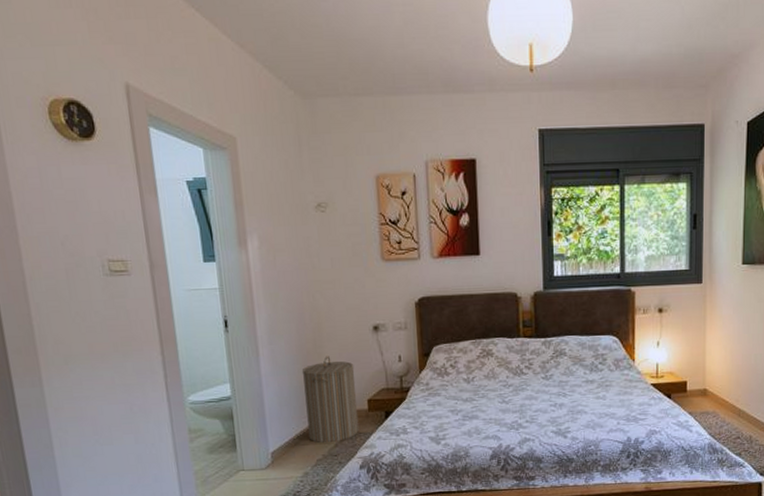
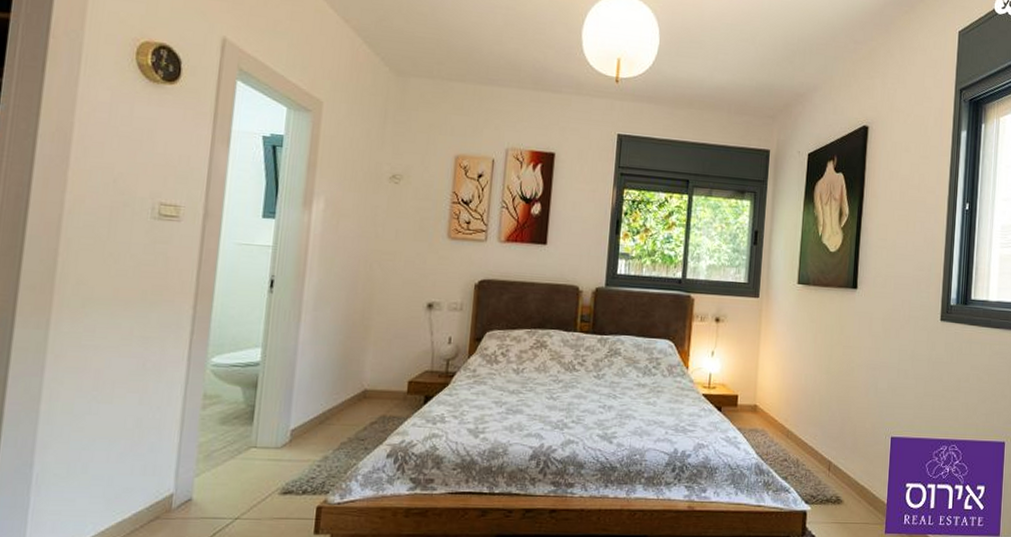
laundry hamper: present [301,356,359,443] -> none [337,329,401,424]

